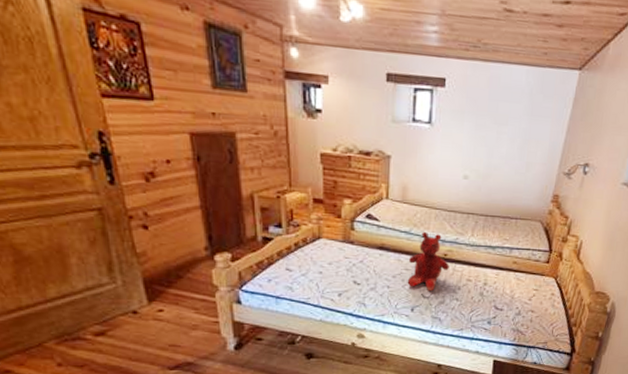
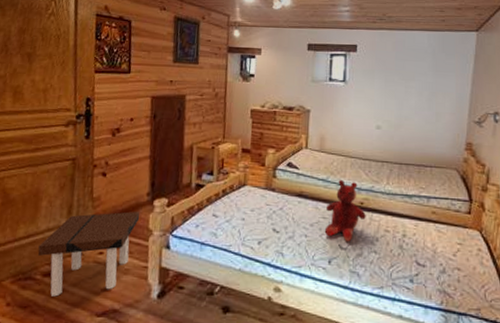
side table: none [80,267,201,355] -> present [37,211,140,297]

